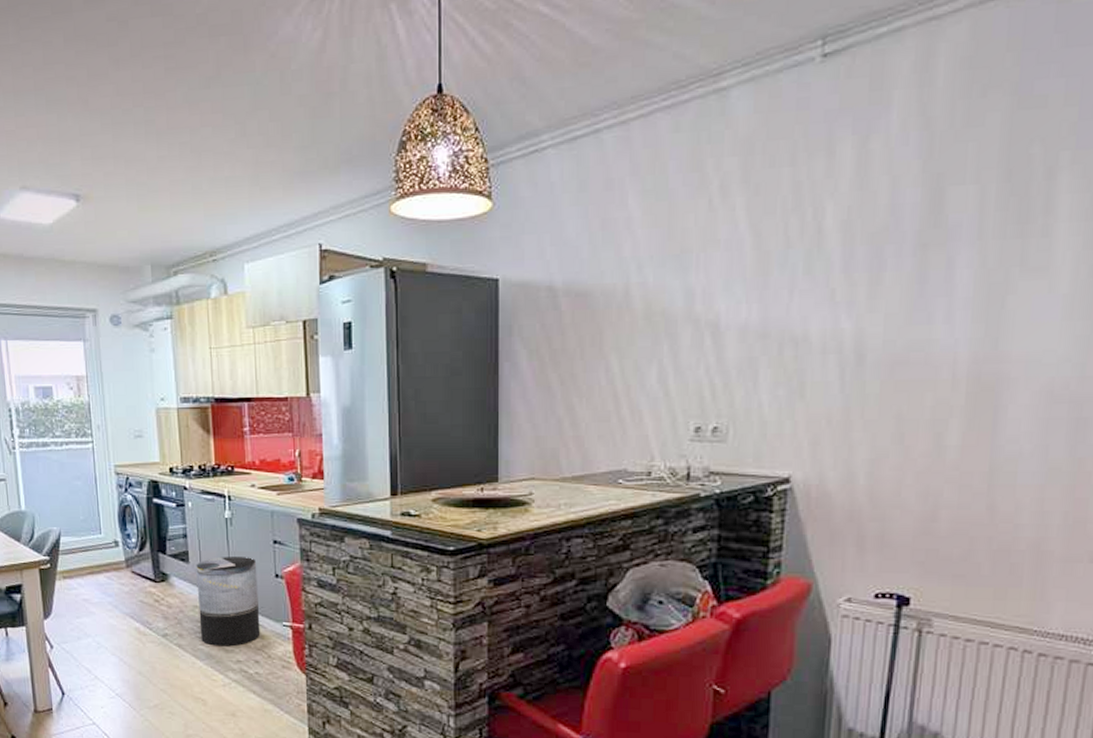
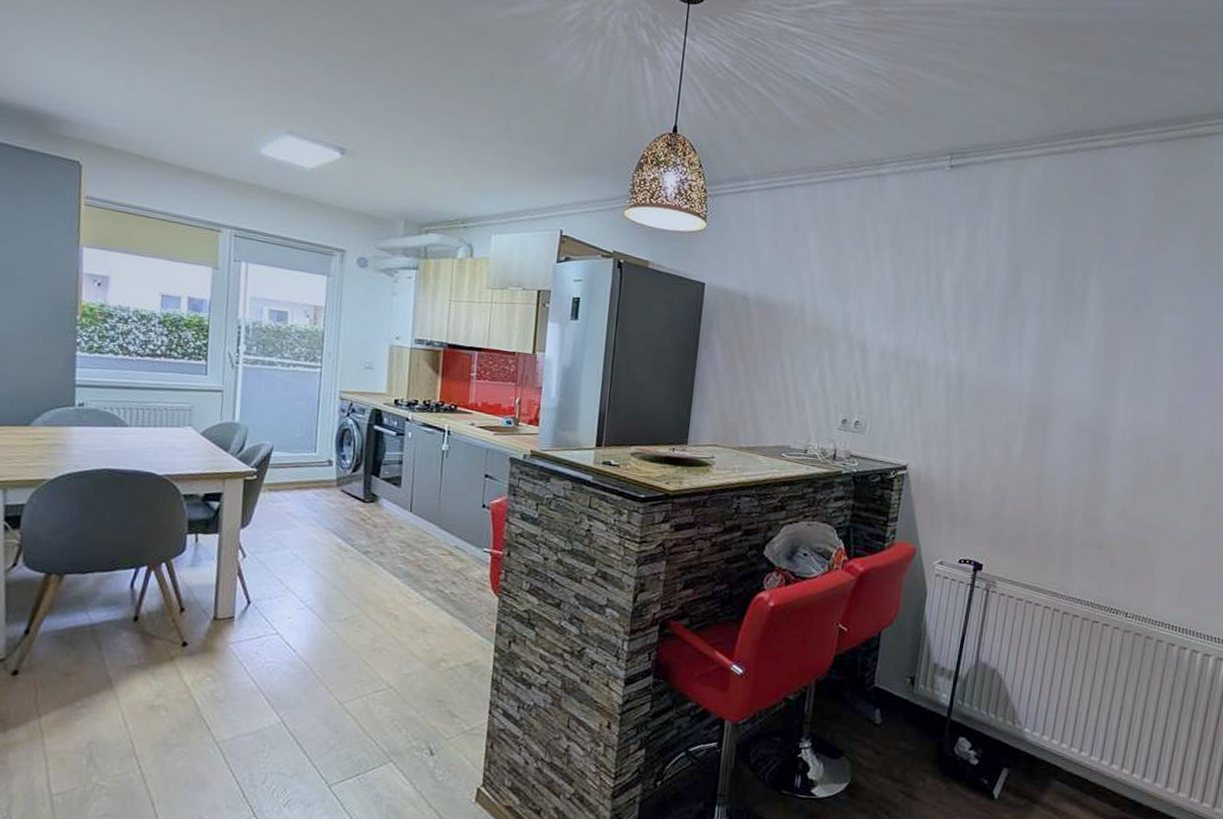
trash can: present [196,557,261,647] -> none [402,484,467,568]

